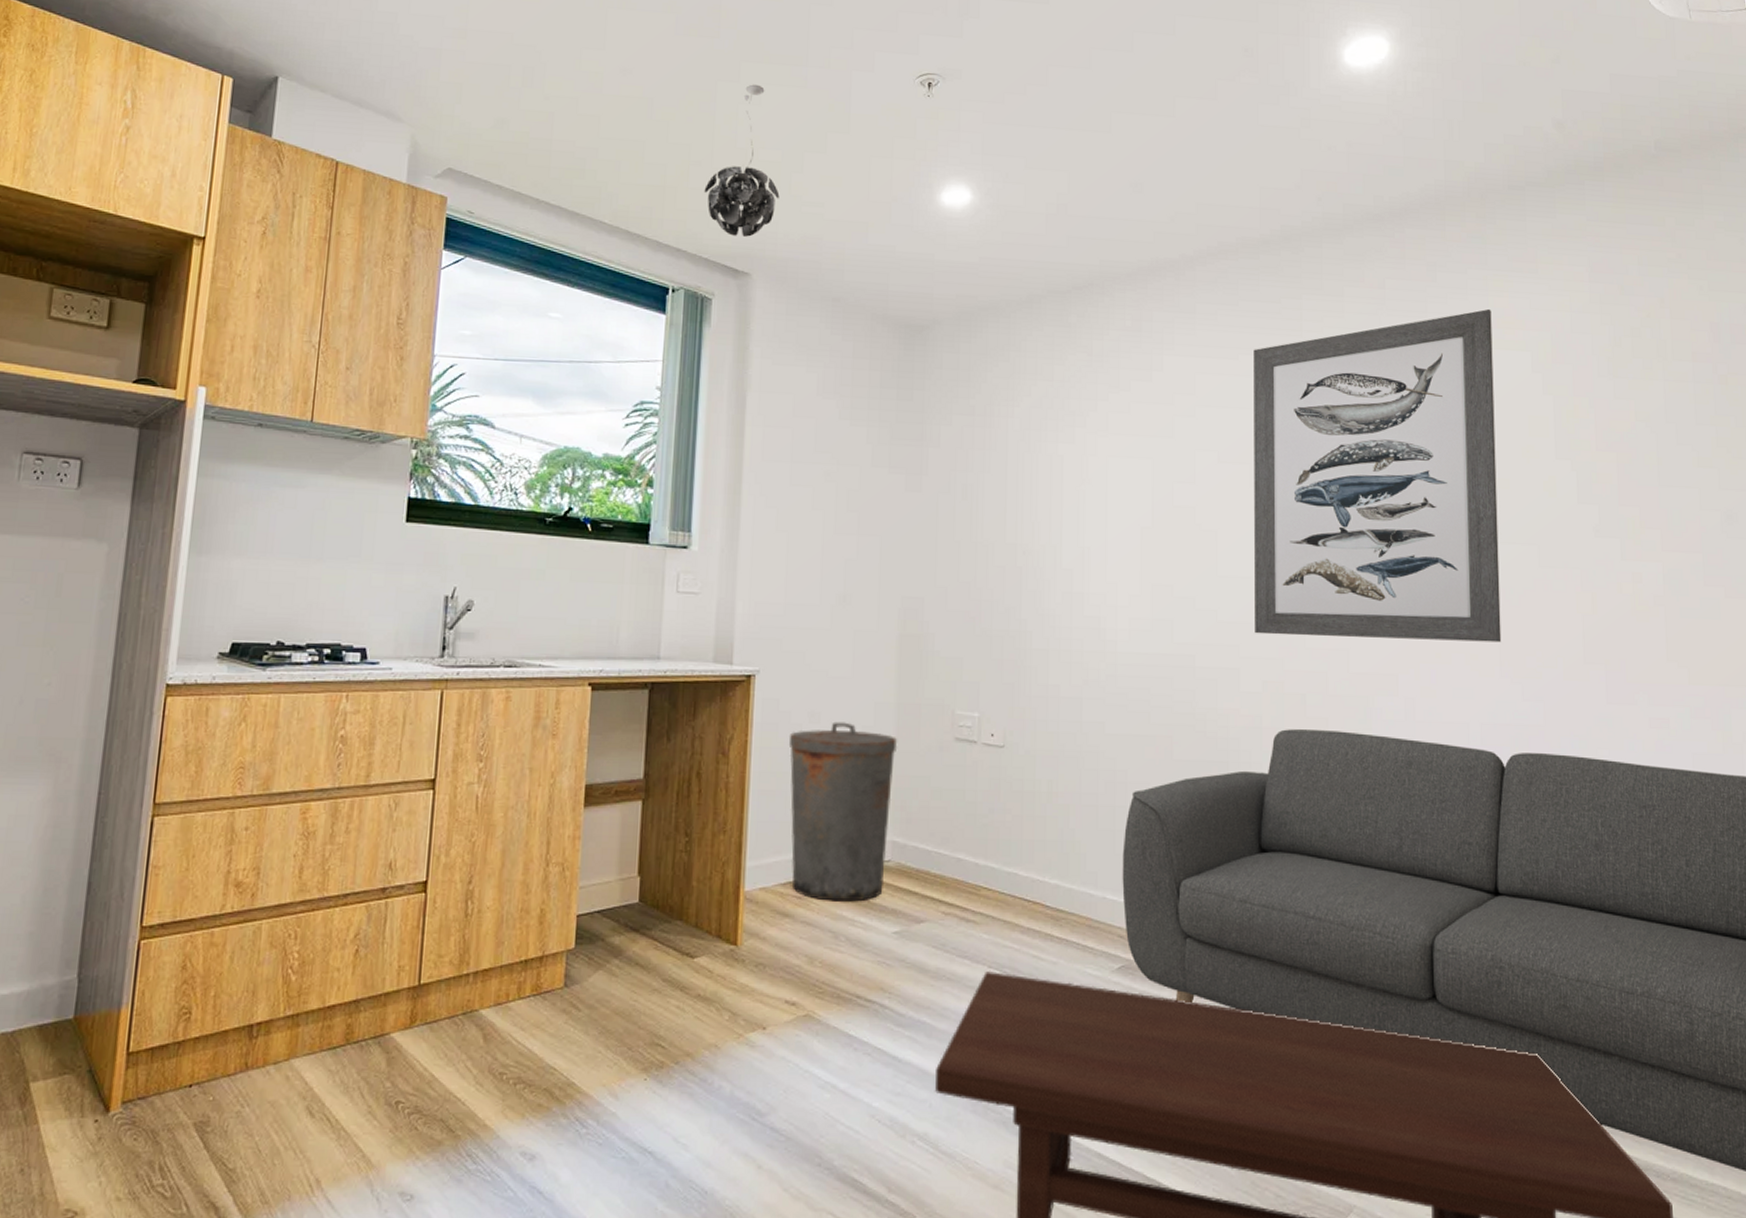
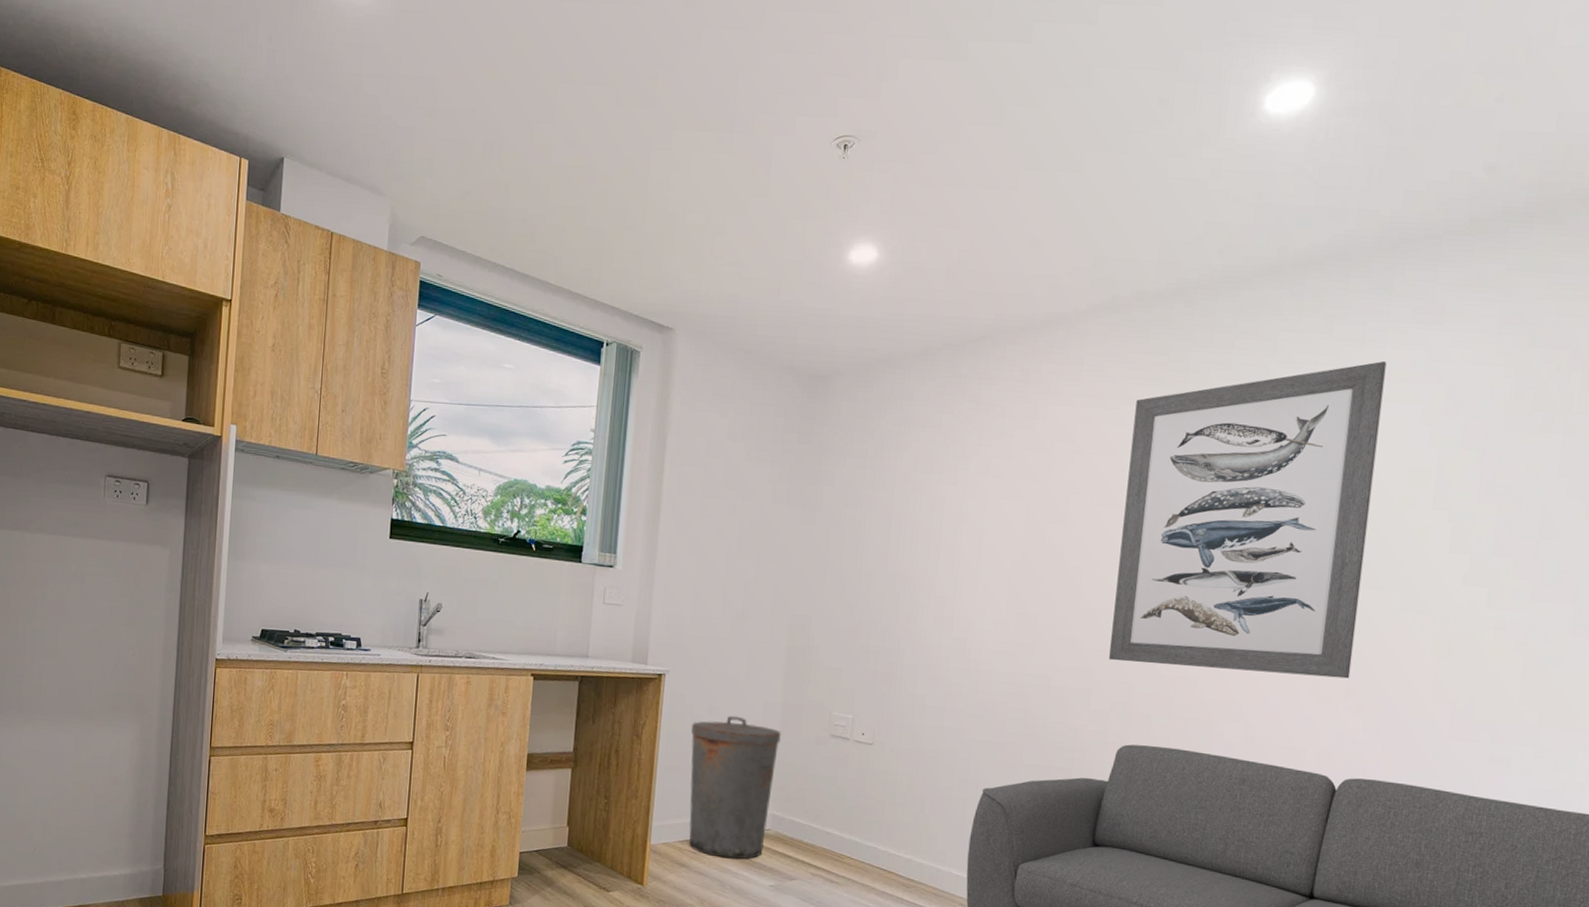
pendant light: present [704,84,780,237] -> none [636,151,703,295]

